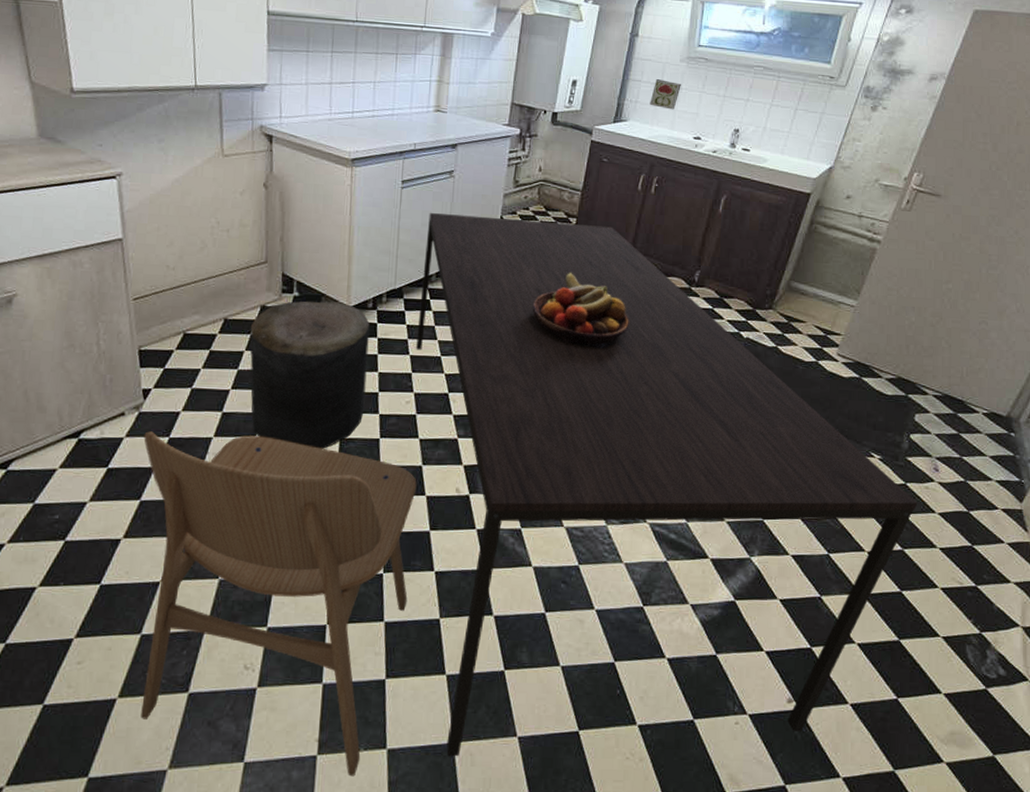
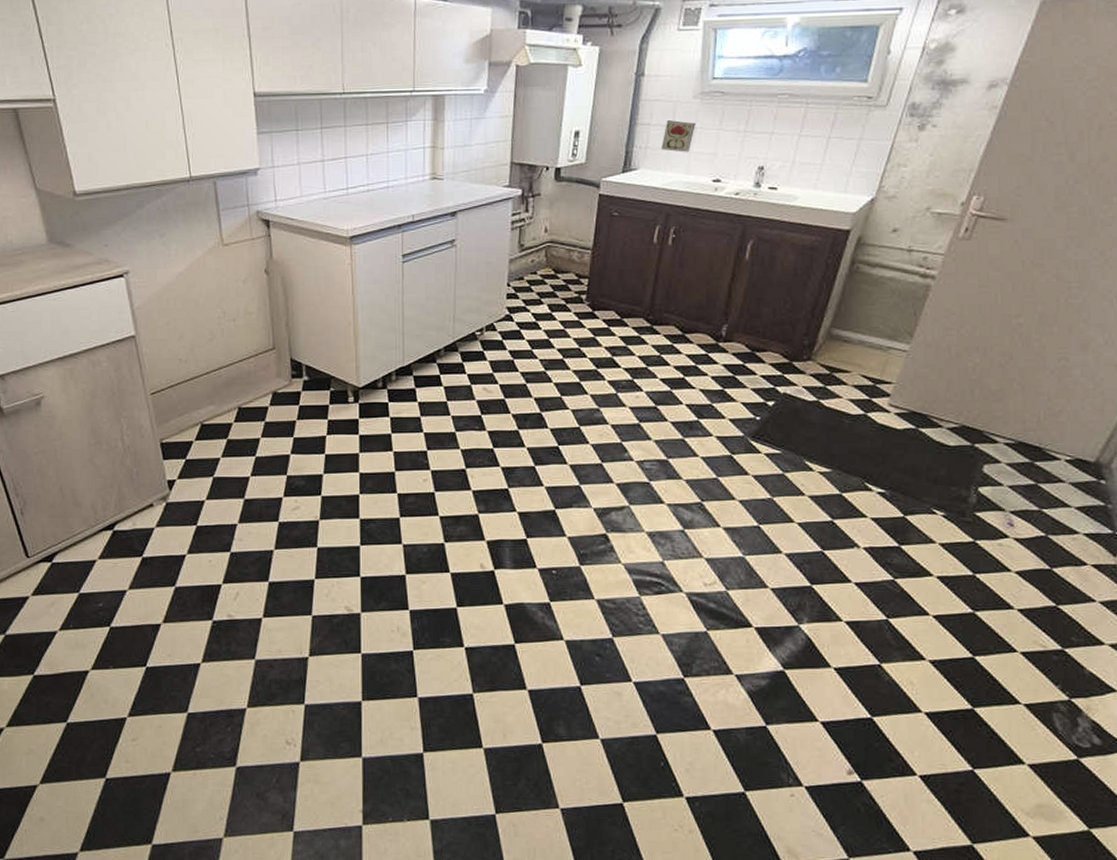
dining chair: present [141,431,417,777] -> none [173,520,440,846]
stool: present [250,300,370,449] -> none [264,384,382,531]
dining table: present [416,212,918,757] -> none [429,284,990,828]
fruit bowl: present [532,273,629,349] -> none [547,337,652,414]

